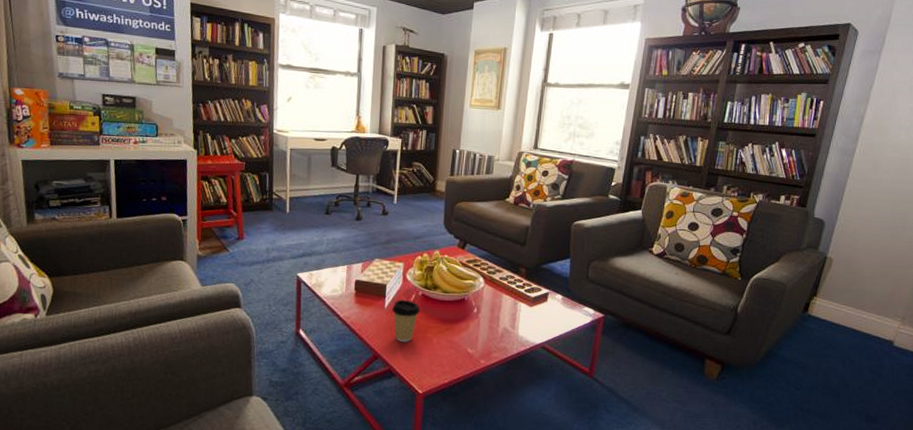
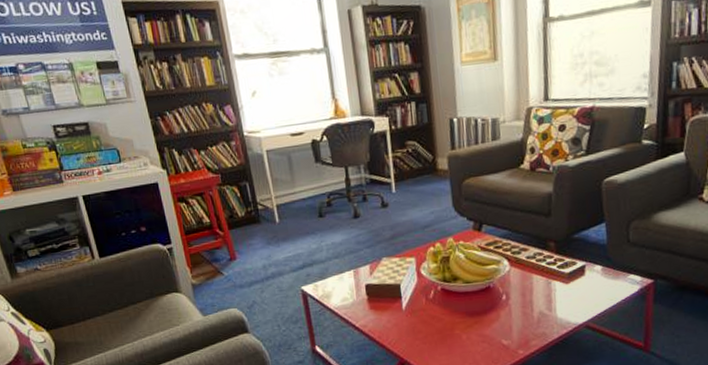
coffee cup: present [392,299,420,342] -> none [411,297,443,344]

